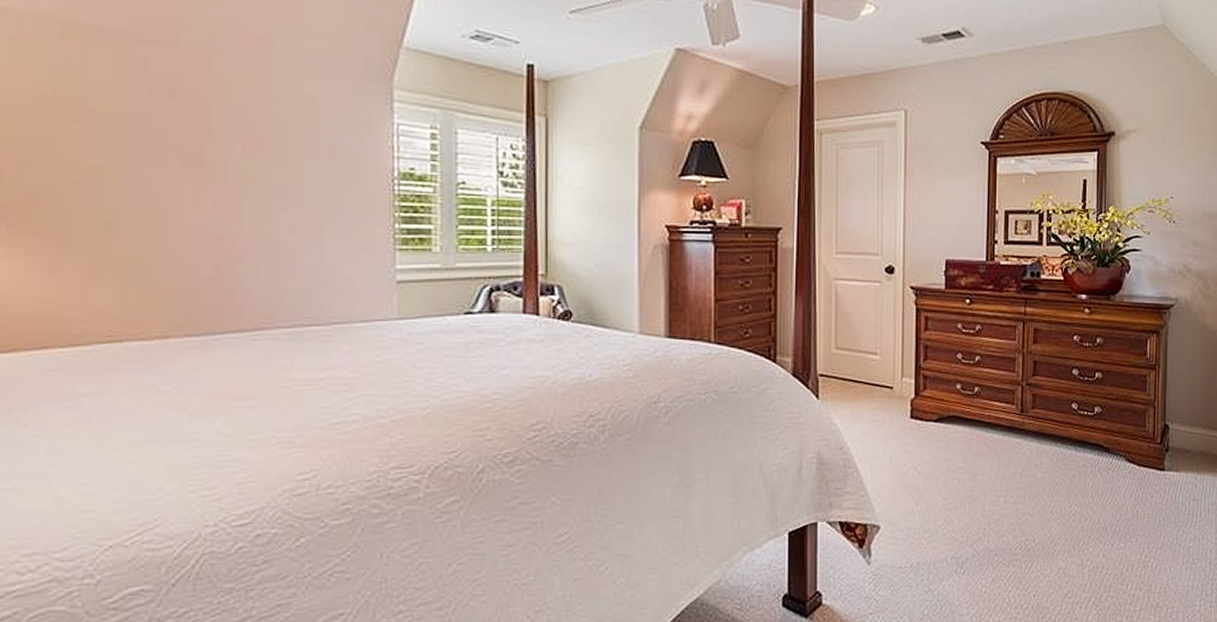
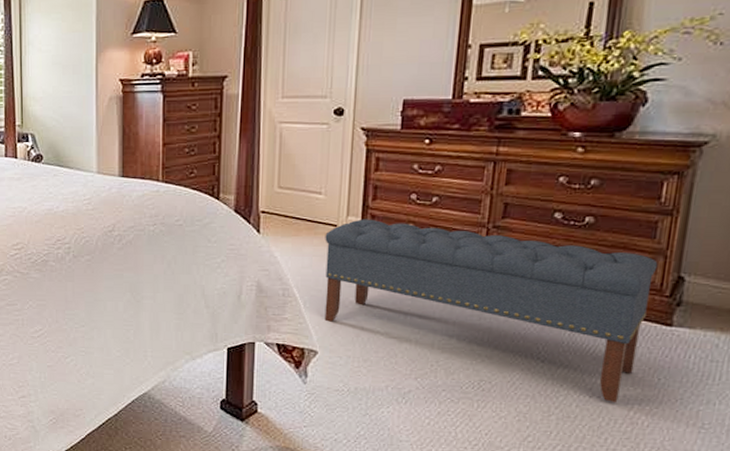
bench: none [882,380,1150,548] -> present [324,219,658,402]

